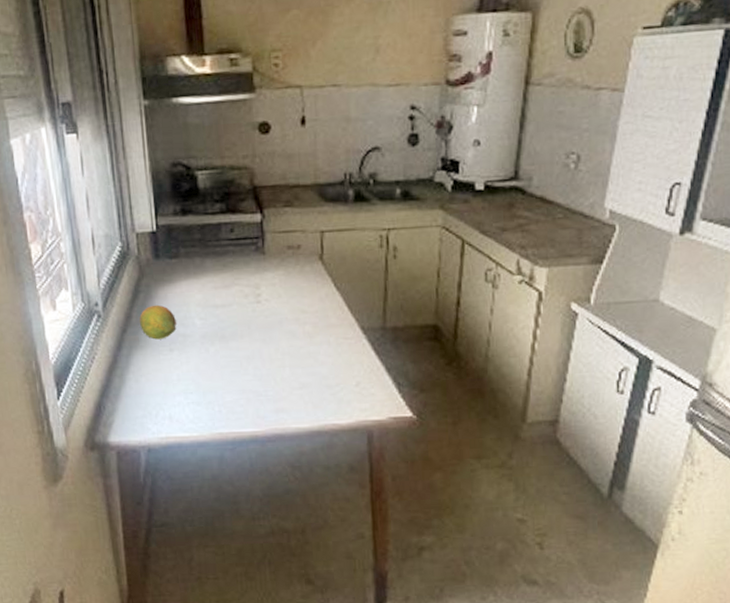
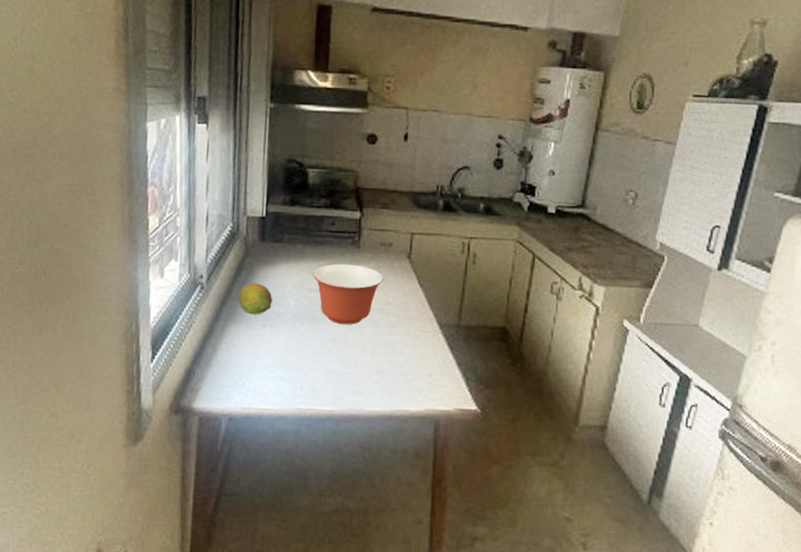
mixing bowl: none [216,273,296,340] -> present [312,263,384,324]

